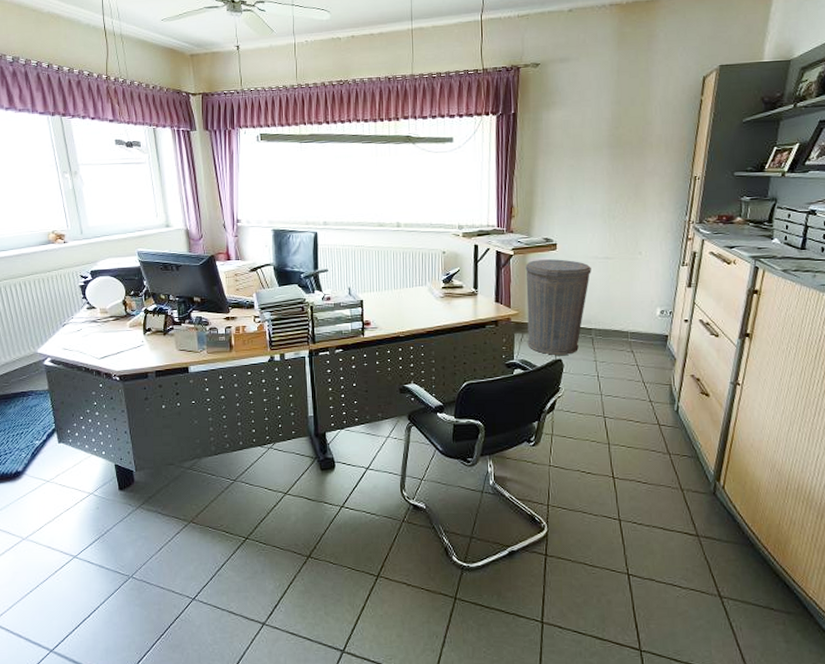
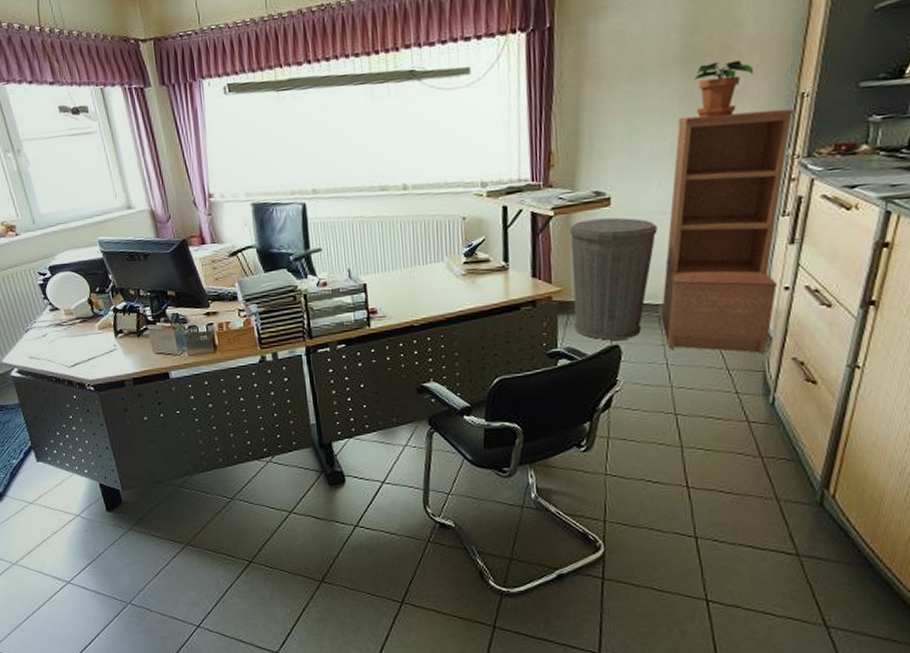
bookshelf: none [594,187,689,371] -> present [661,109,794,355]
potted plant: none [618,149,661,190] -> present [694,60,754,118]

